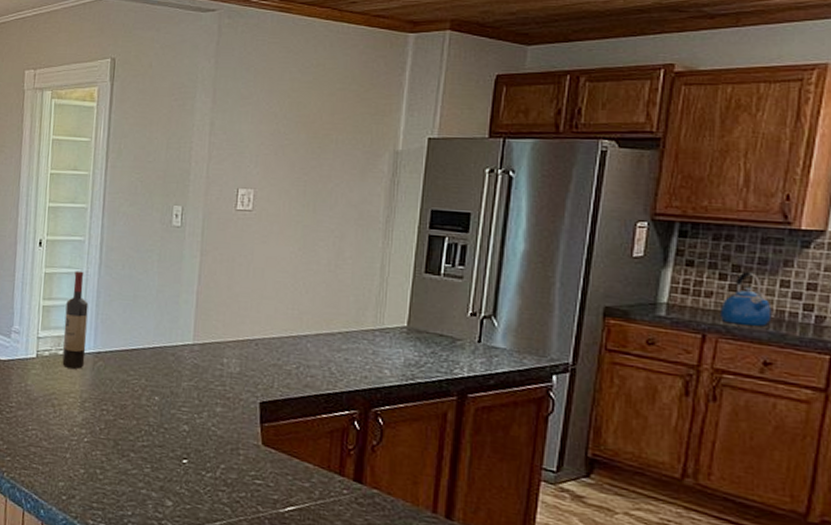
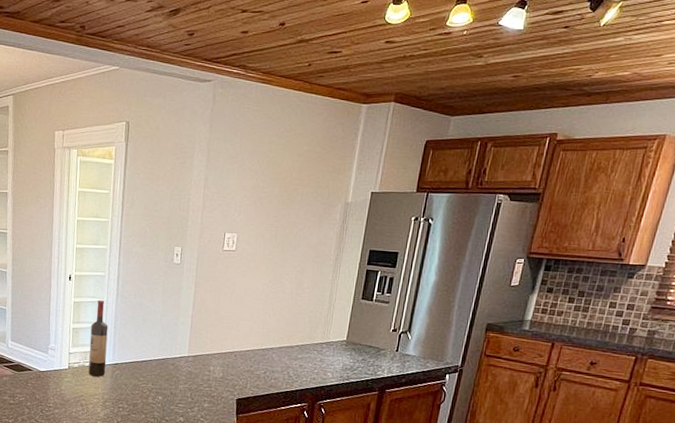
kettle: present [721,272,772,327] -> none [566,296,602,337]

